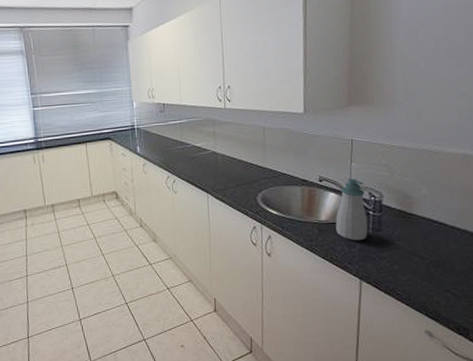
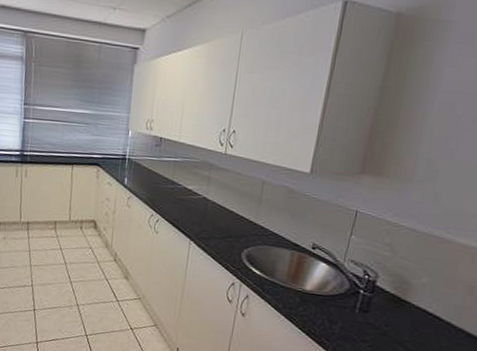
soap bottle: present [336,178,368,241] -> none [320,251,360,319]

